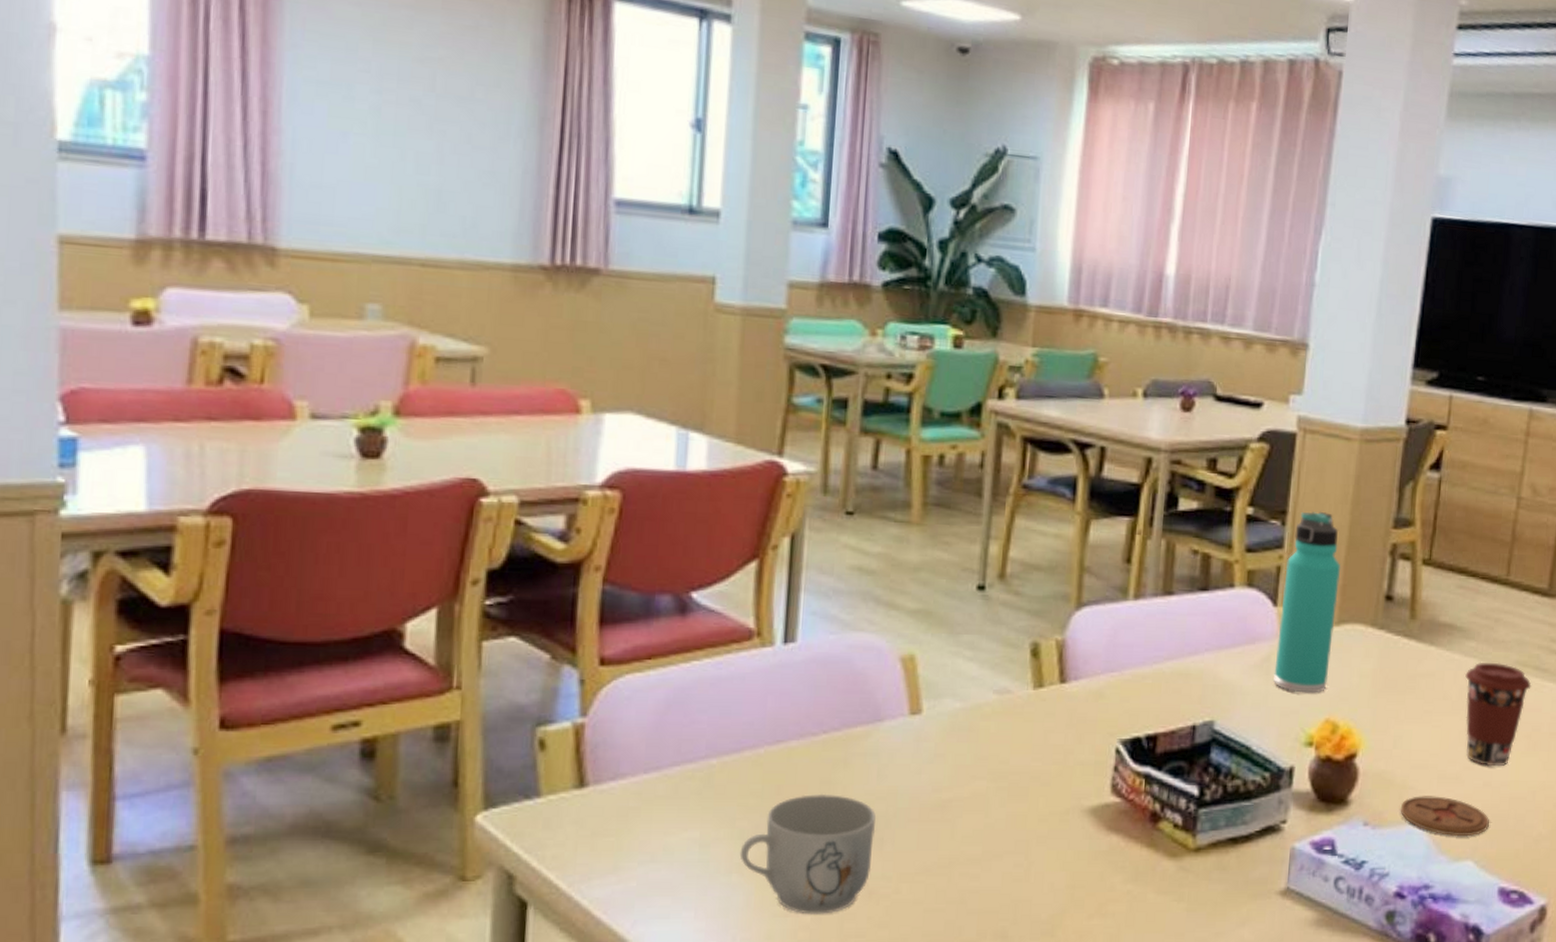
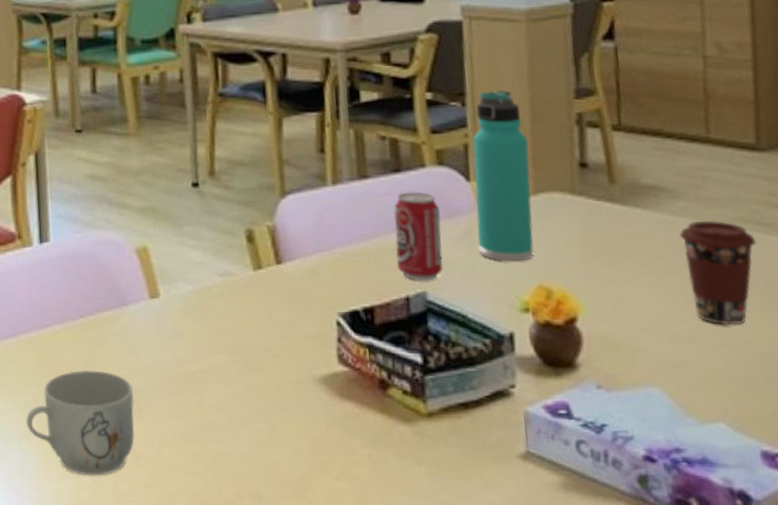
beverage can: none [1188,613,1241,709] -> present [393,192,443,281]
coaster: present [1400,796,1489,837] -> none [633,357,737,398]

